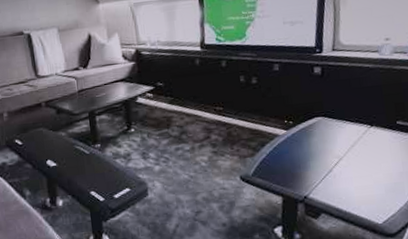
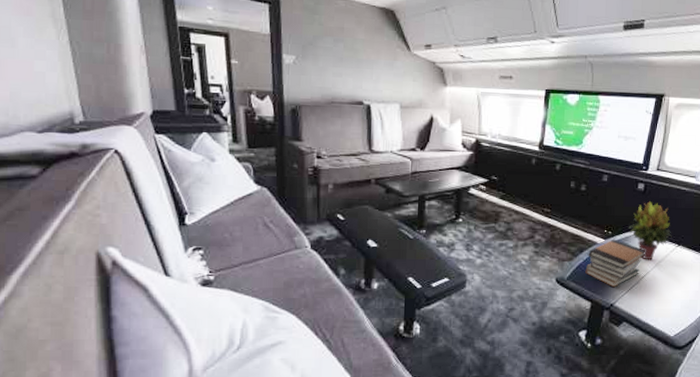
book stack: none [269,128,335,179] -> present [585,239,646,288]
potted plant: none [310,83,362,146] -> present [628,200,672,260]

